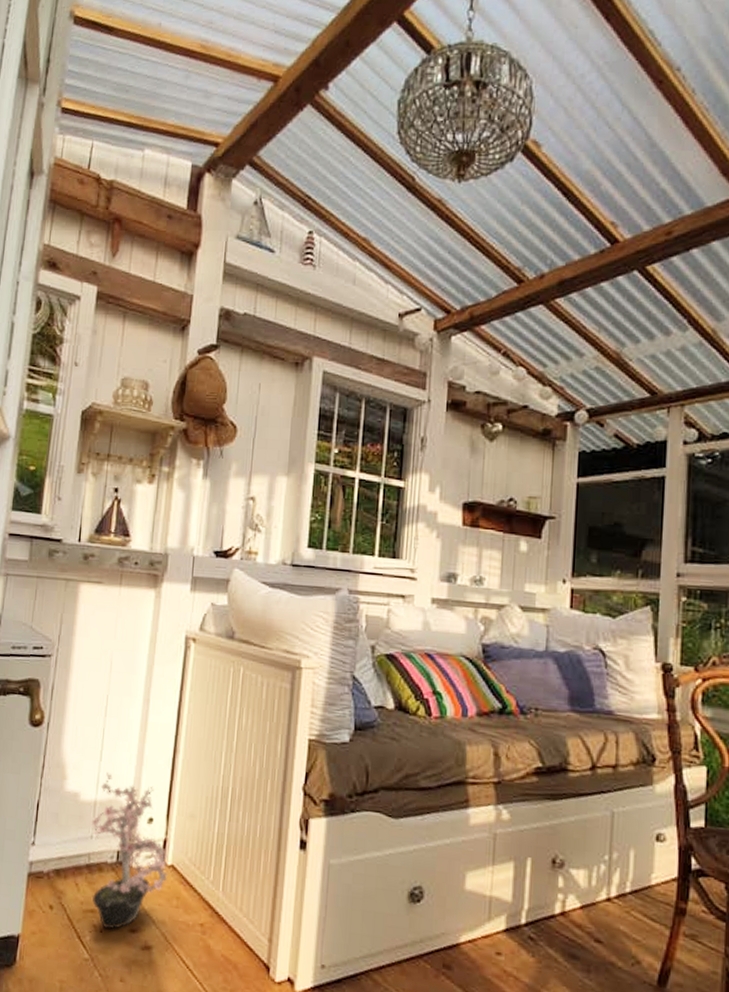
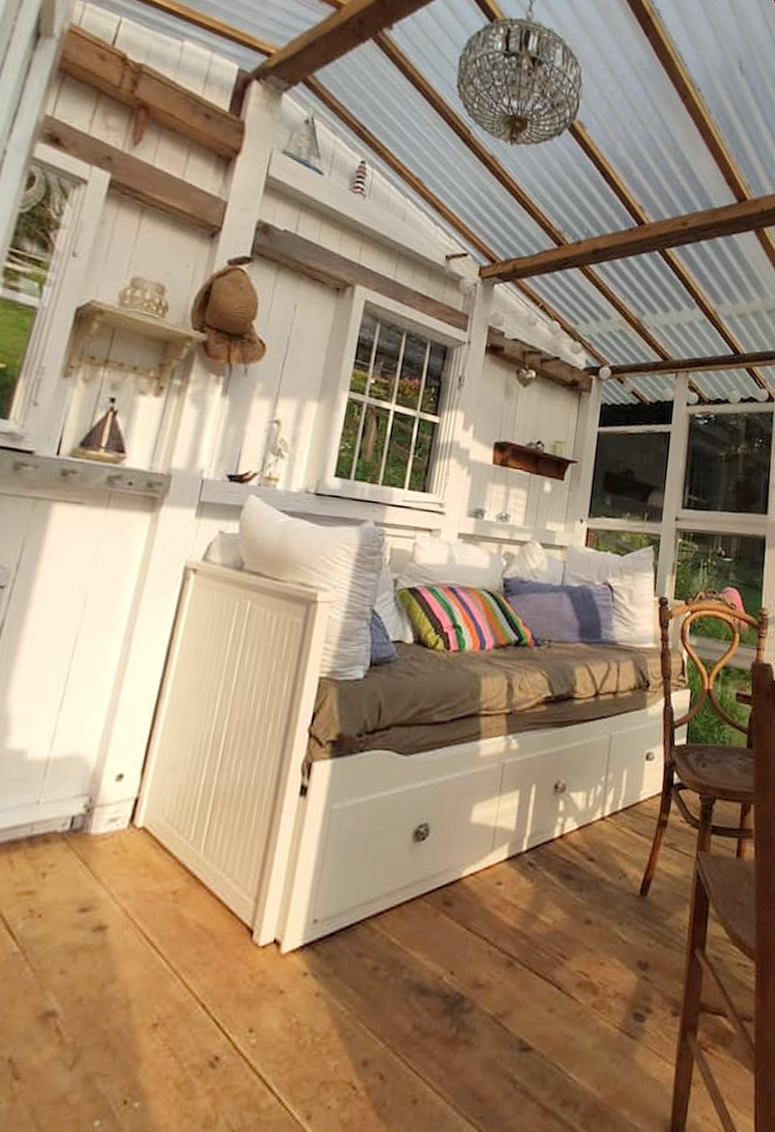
potted plant: present [90,772,167,929] -> none [31,724,138,912]

